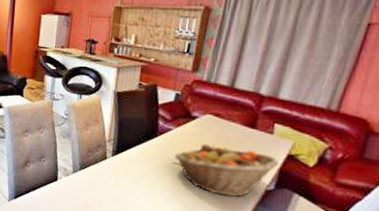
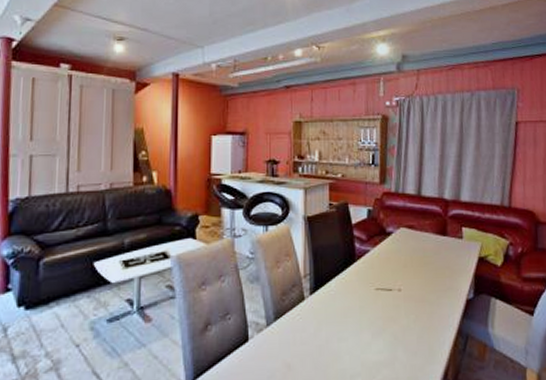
fruit basket: present [174,144,279,197] -> none [376,259,473,316]

